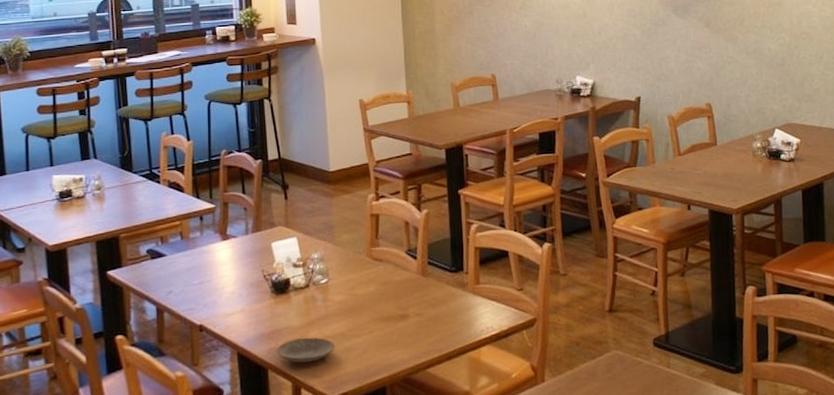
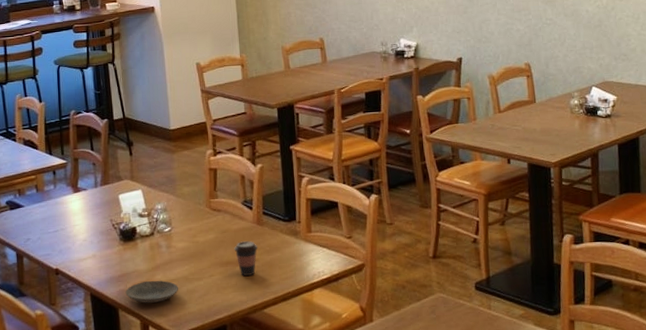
coffee cup: none [396,294,422,332] -> present [234,241,258,276]

